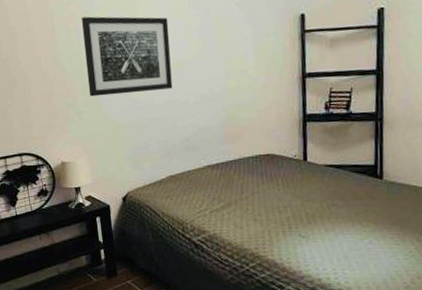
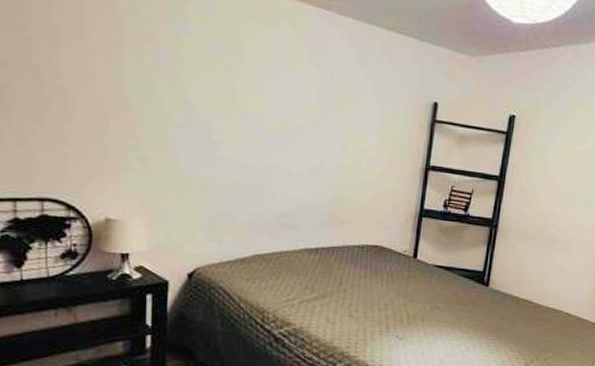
wall art: present [81,16,173,97] -> none [160,40,282,153]

